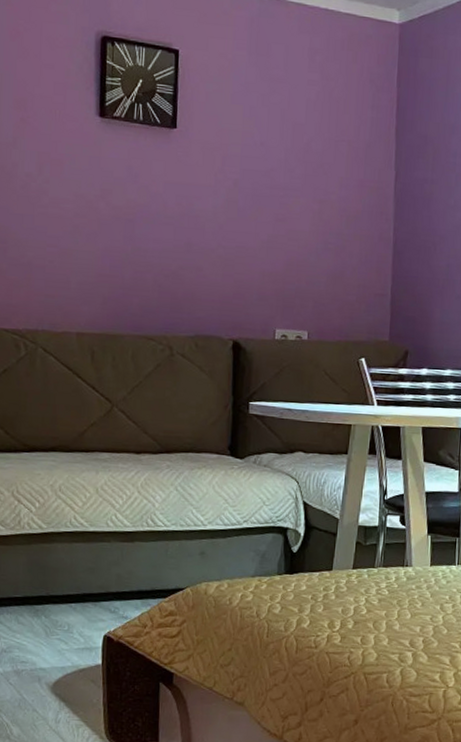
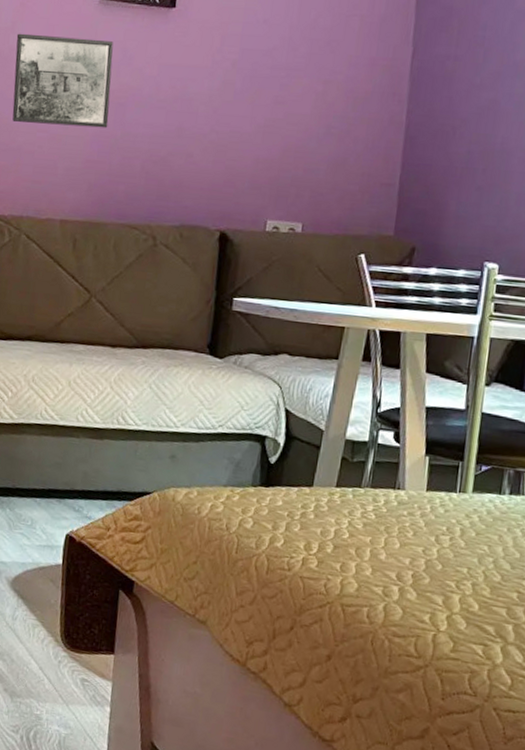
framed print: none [18,148,119,244] -> present [12,33,114,128]

